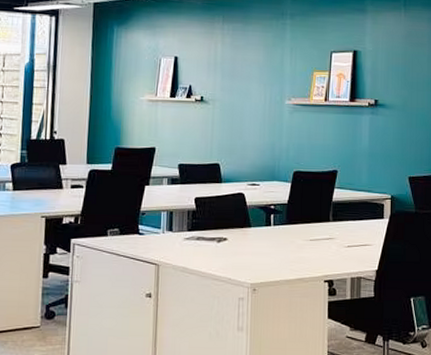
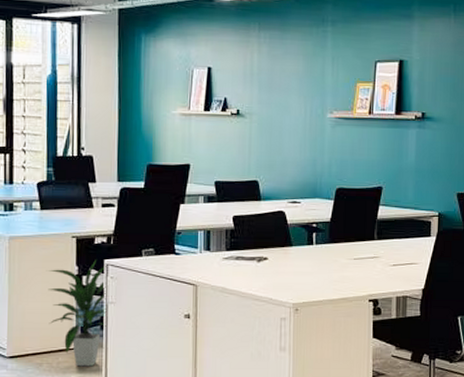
indoor plant: none [15,239,73,345] -> present [47,259,107,367]

